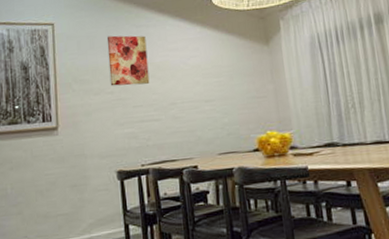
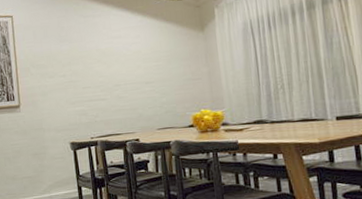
wall art: present [106,35,150,86] -> none [58,25,97,70]

